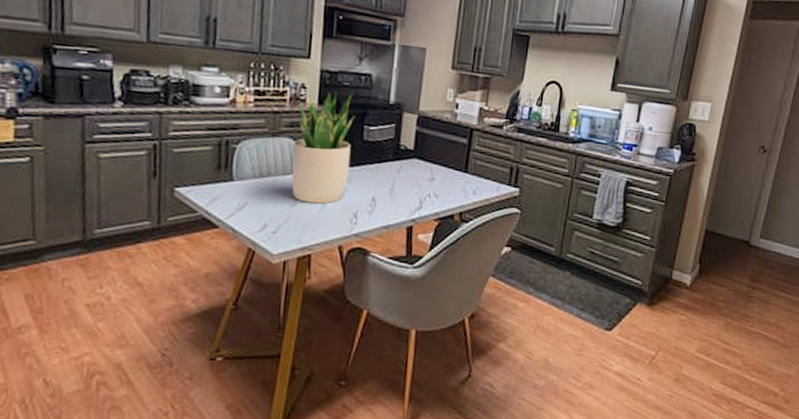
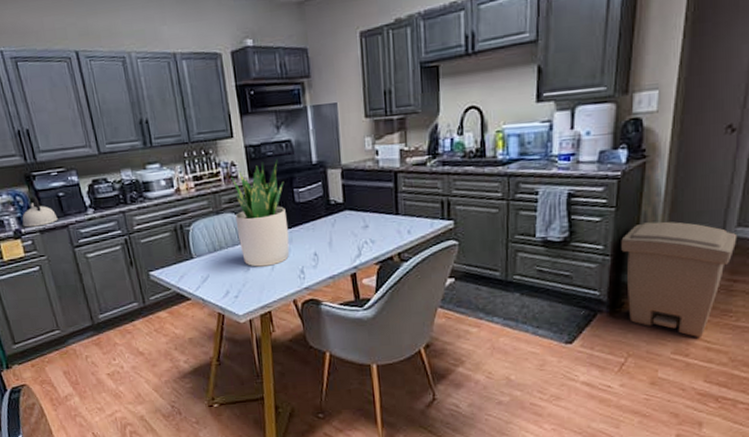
kettle: none [23,72,73,110] -> present [22,196,58,228]
trash can: none [664,221,760,339] -> present [621,221,738,338]

